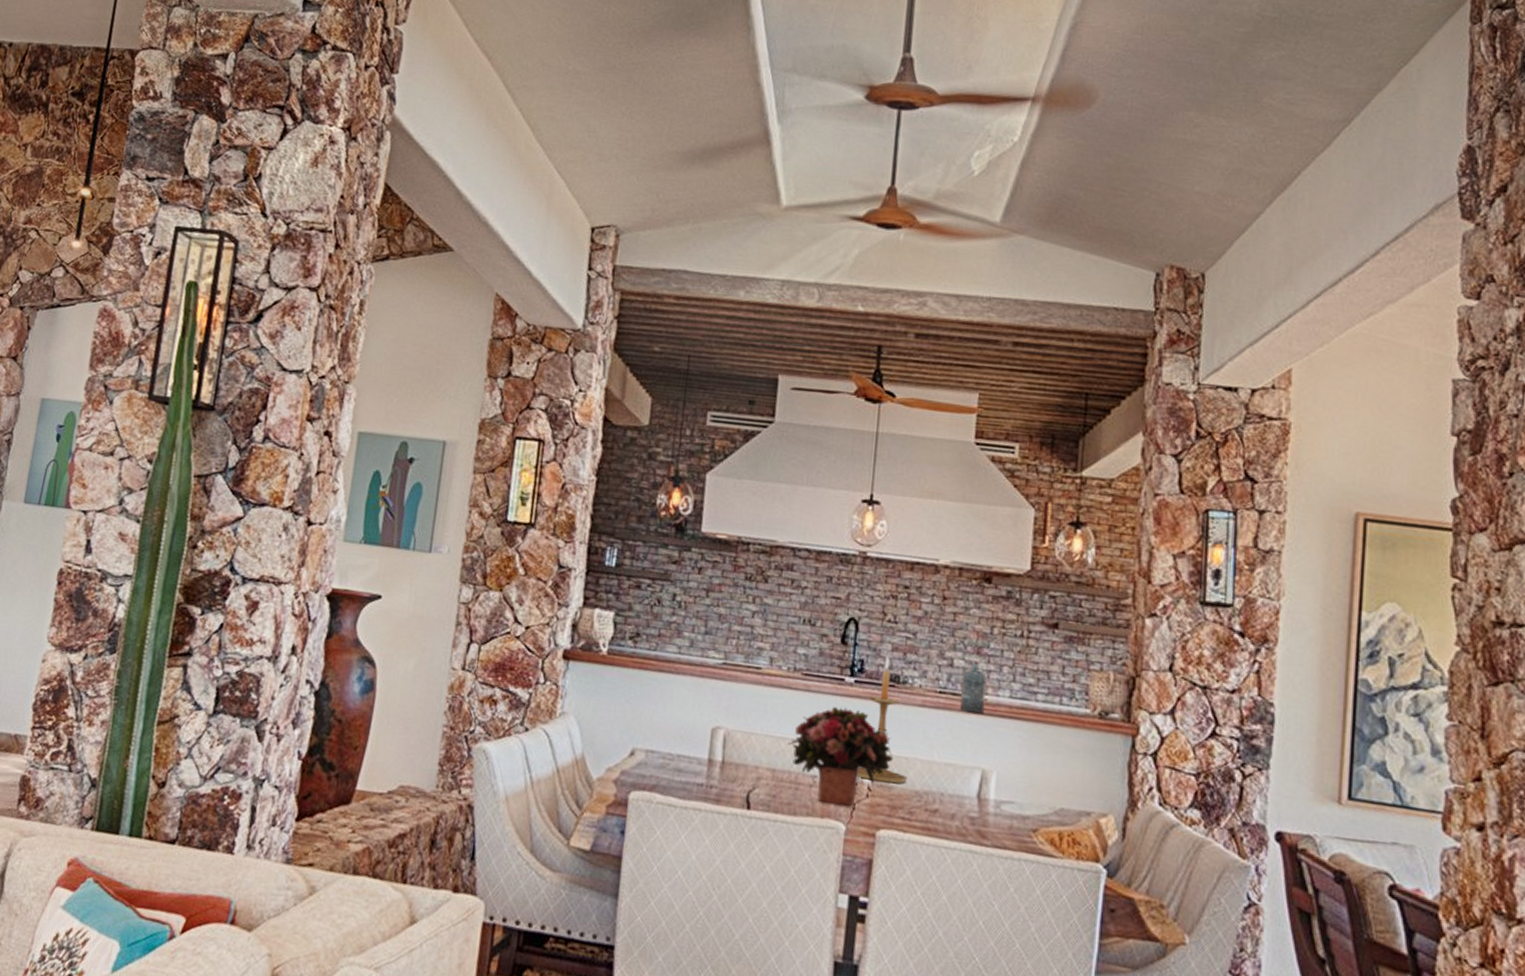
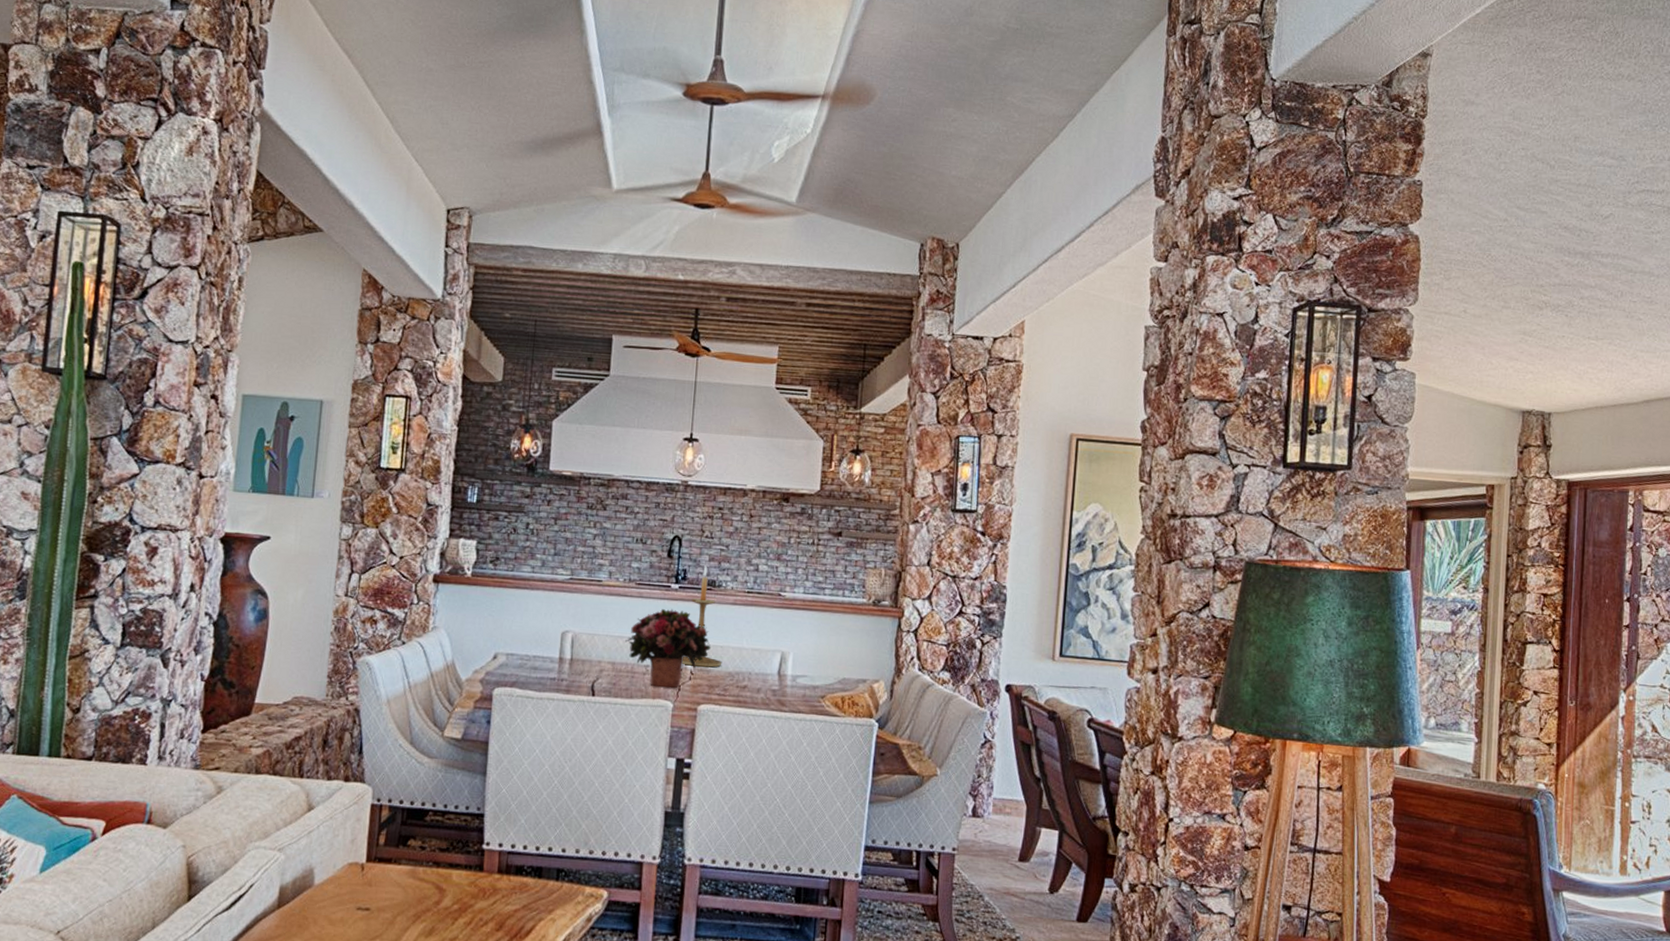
canister: present [960,662,987,714] -> none [764,566,785,608]

